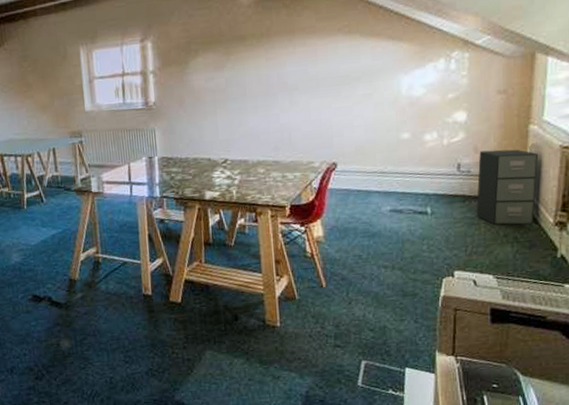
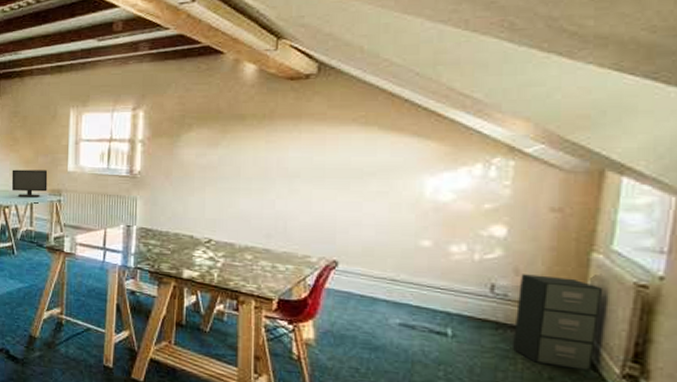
computer monitor: none [29,112,68,144] -> present [11,169,48,198]

